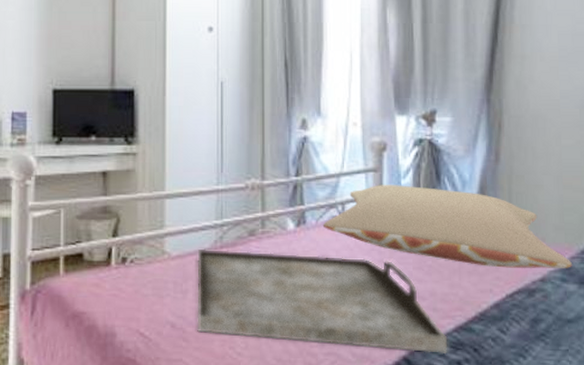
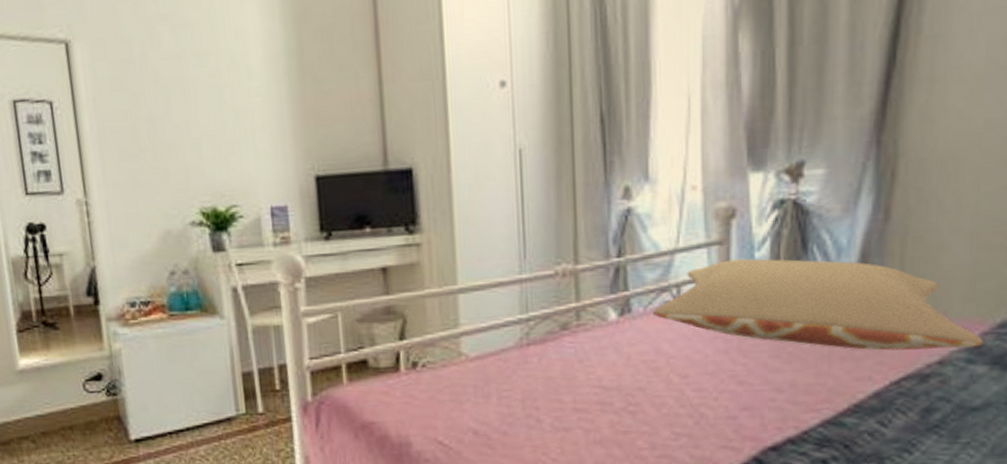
serving tray: present [197,248,448,353] -> none [500,347,811,452]

